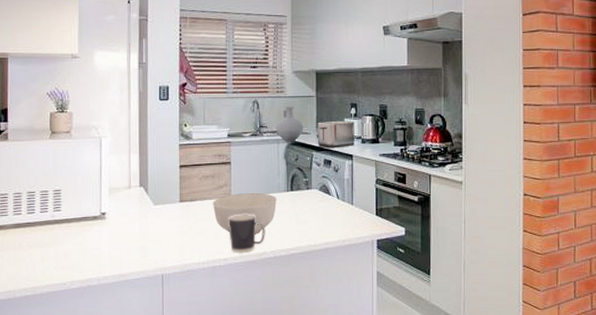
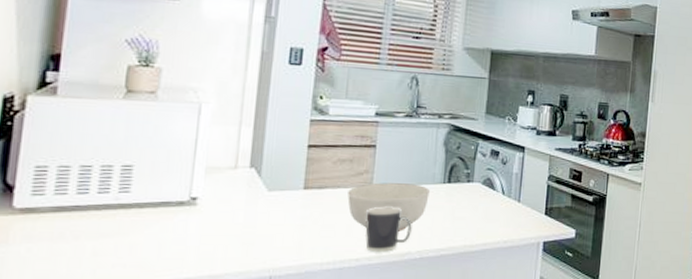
ceramic jug: present [276,106,304,142] -> none [436,86,471,128]
toaster: present [316,120,355,149] -> none [484,107,530,139]

